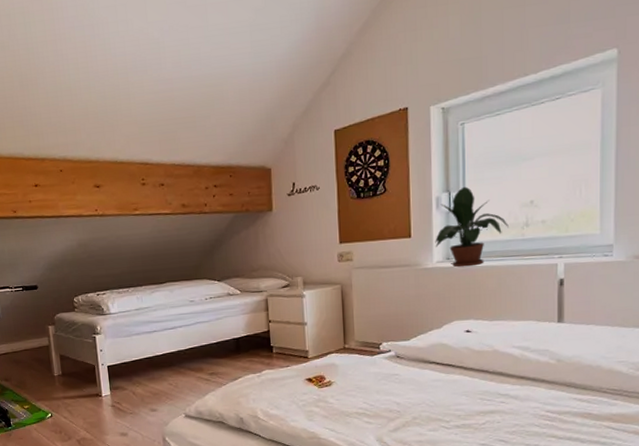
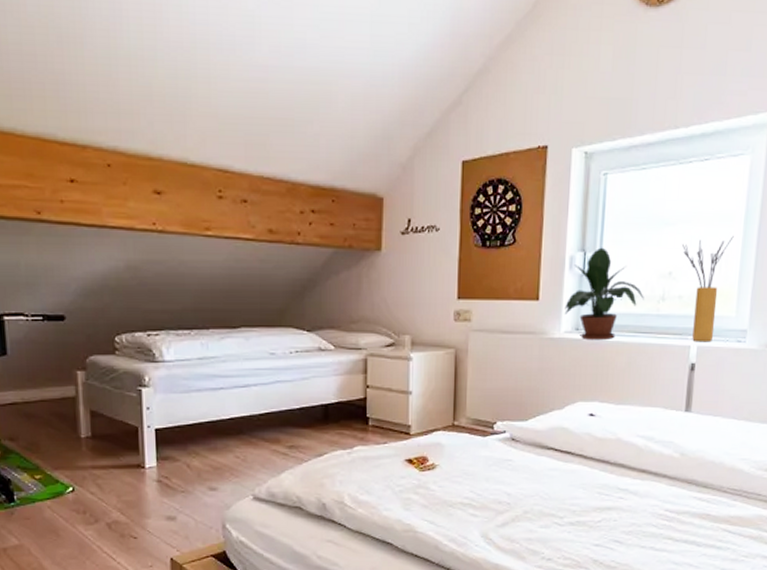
vase: none [541,161,592,260] -> present [682,235,734,342]

